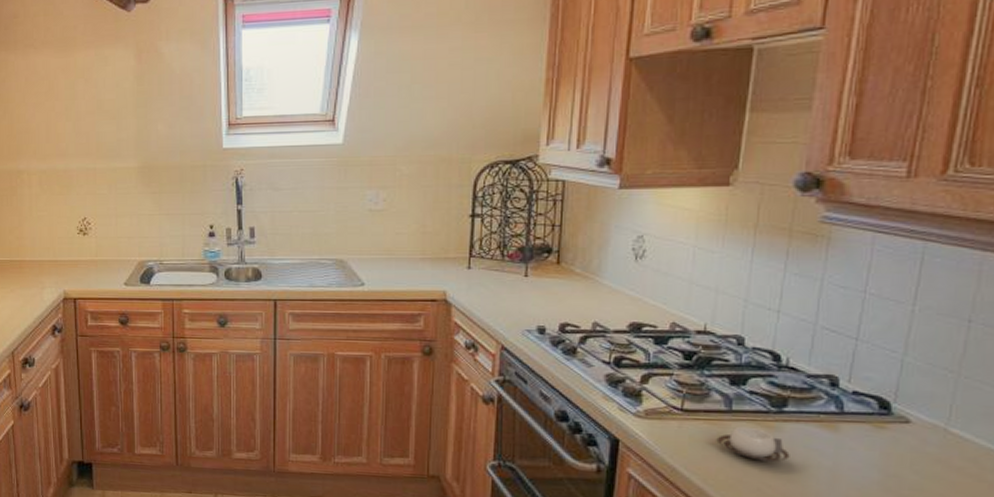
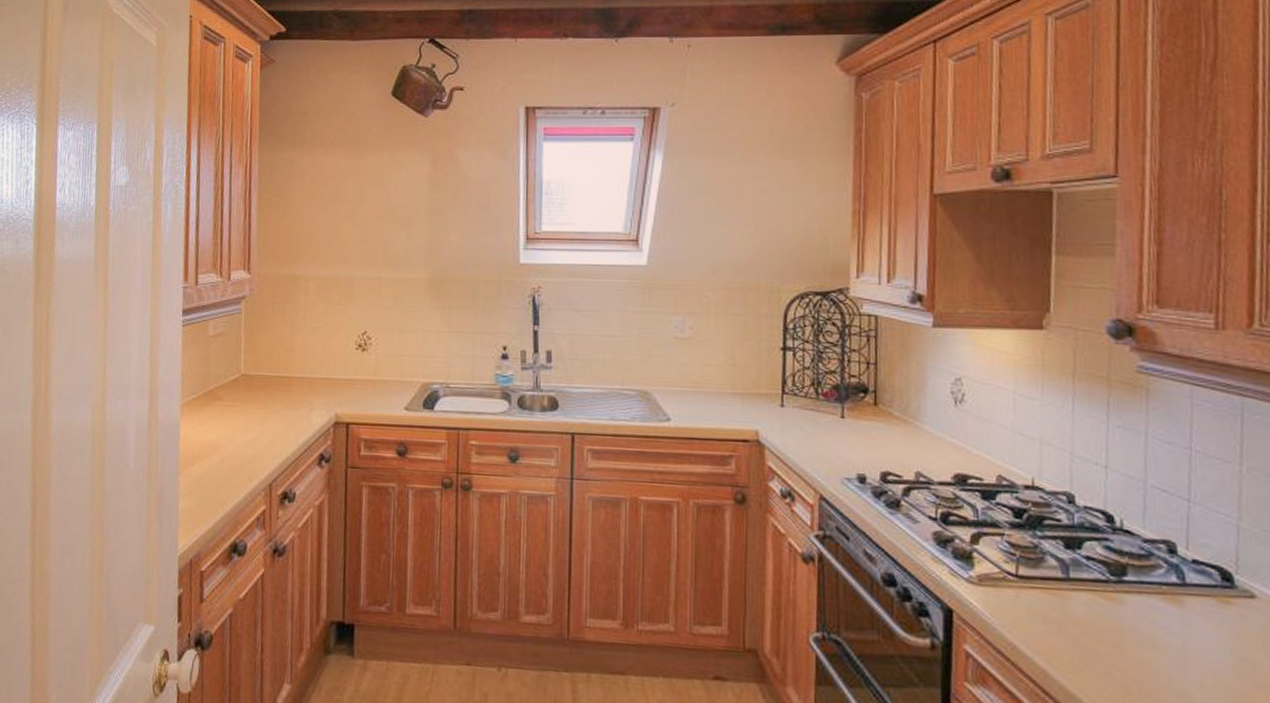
cup: present [716,426,790,462] -> none [1056,597,1136,641]

